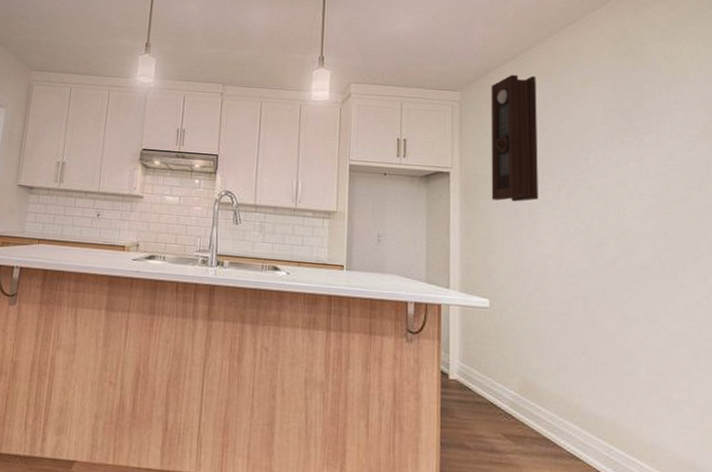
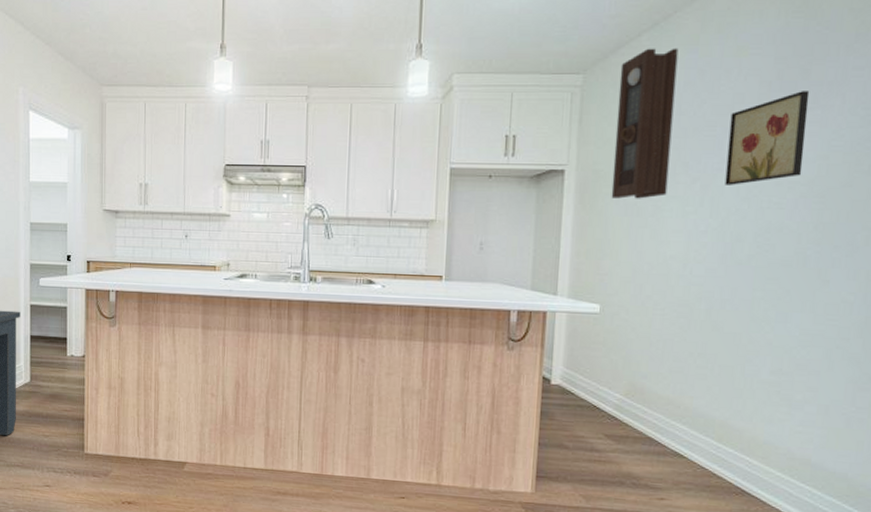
wall art: none [584,118,648,194] -> present [725,91,810,185]

